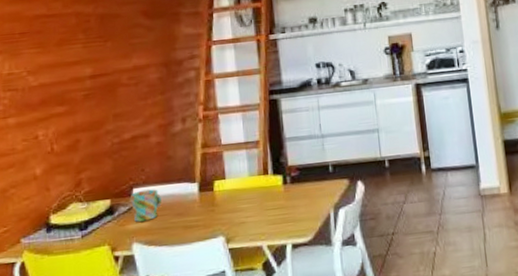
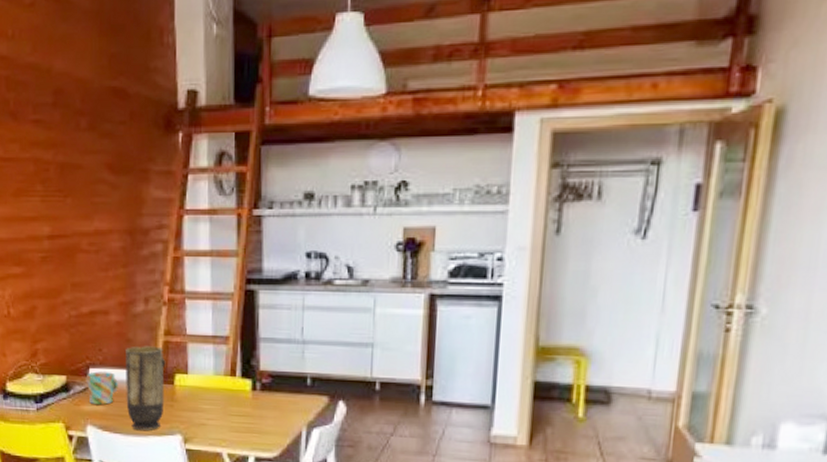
vase: none [166,159,206,240] -> present [124,346,166,431]

